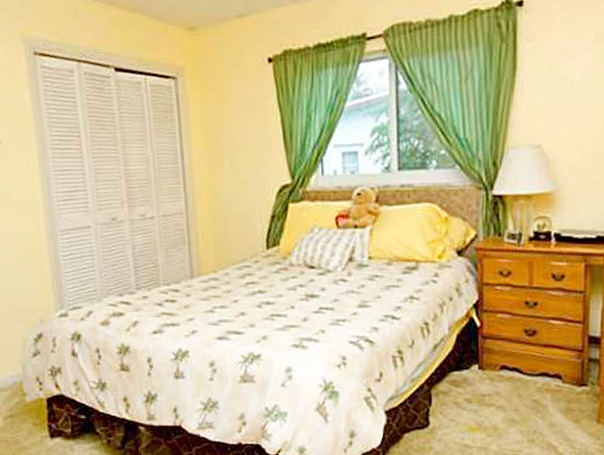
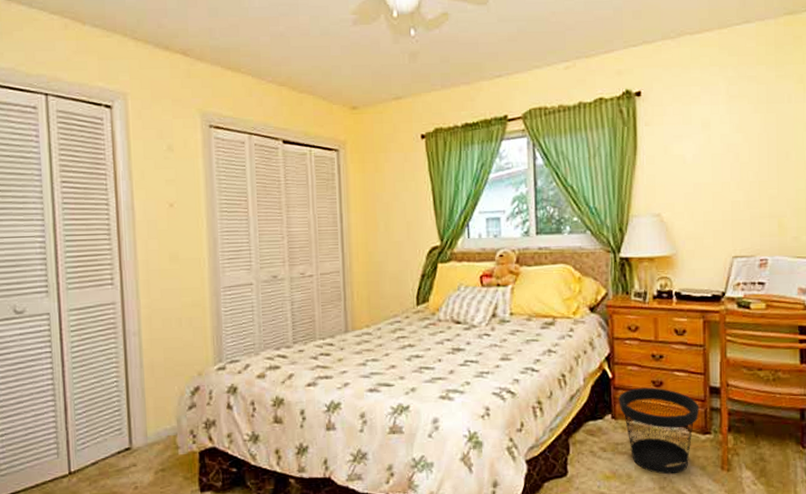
wastebasket: none [487,336,576,427] -> present [618,387,699,475]

